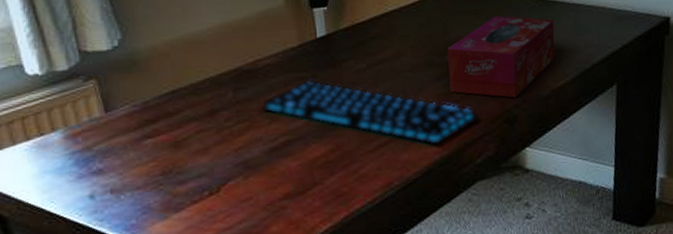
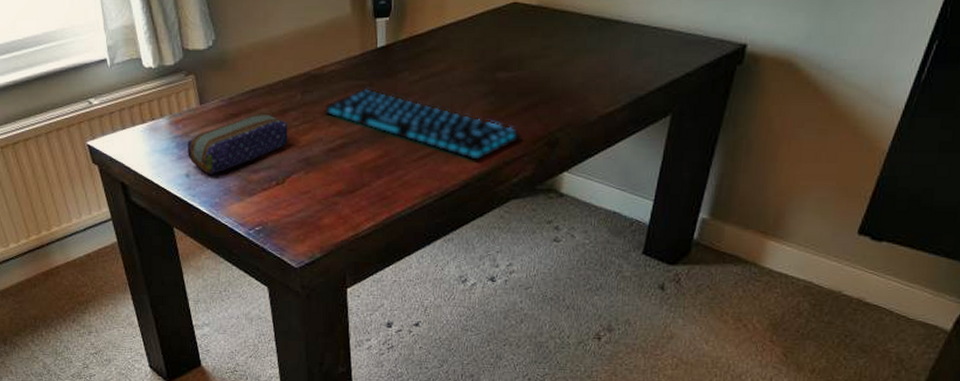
pencil case: none [90,116,221,192] -> present [188,114,288,174]
tissue box: present [447,16,555,98] -> none [495,34,612,121]

